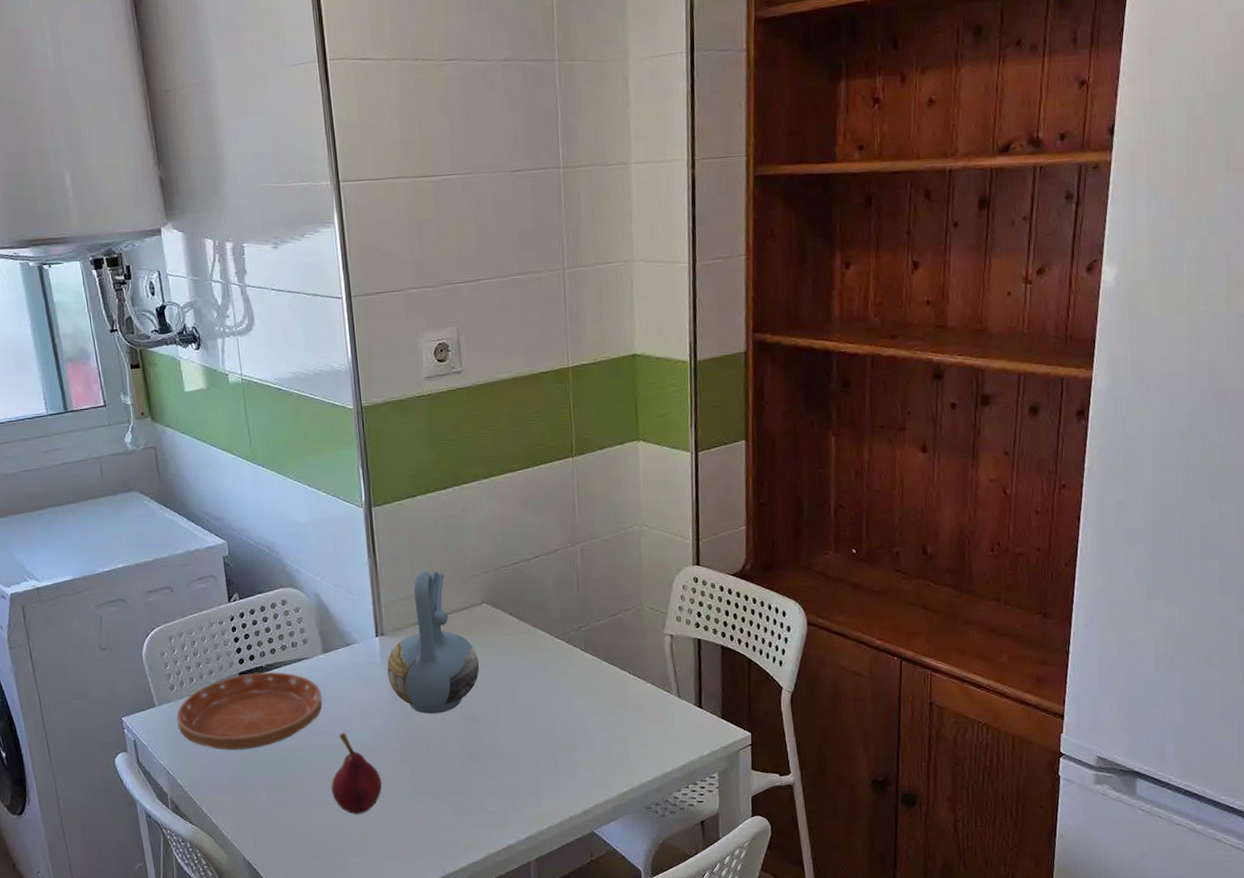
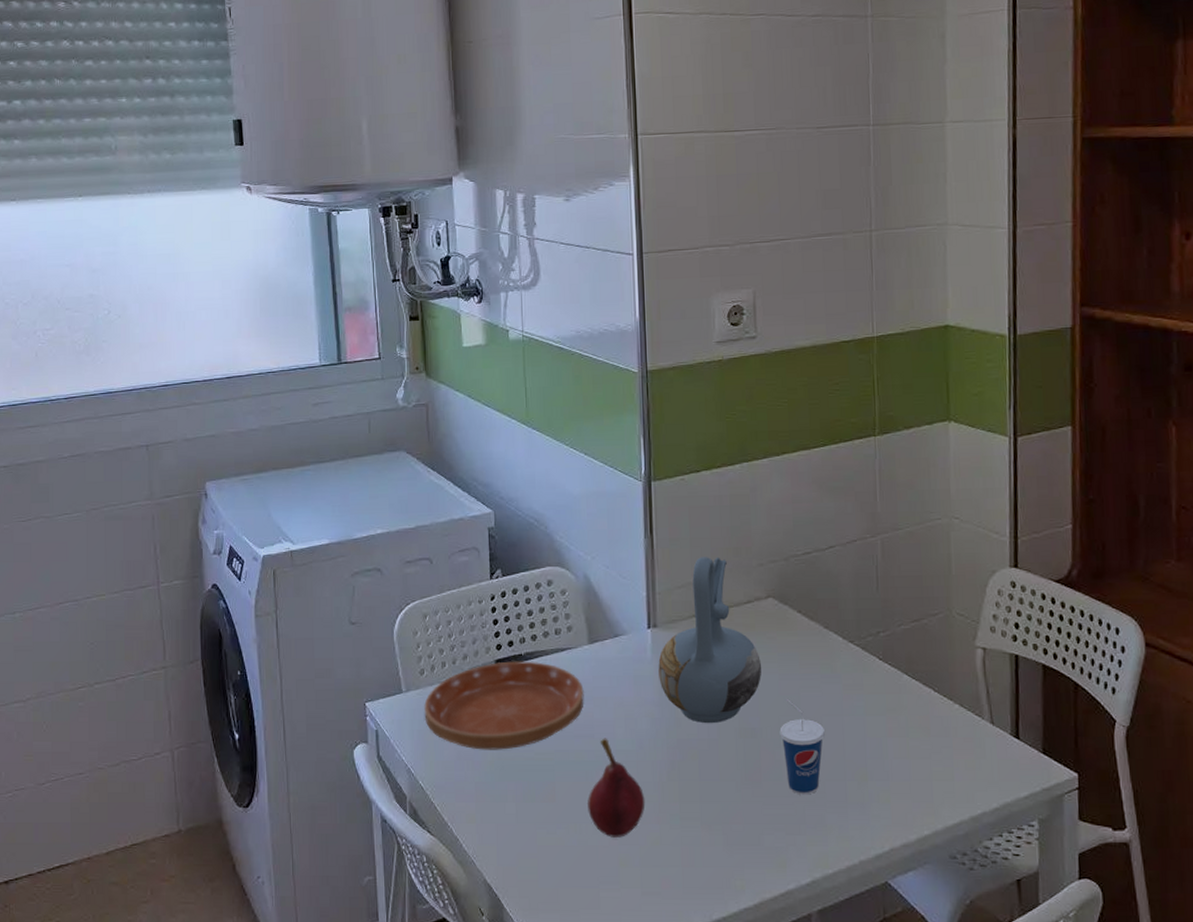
cup: none [497,688,537,767] -> present [779,698,826,795]

